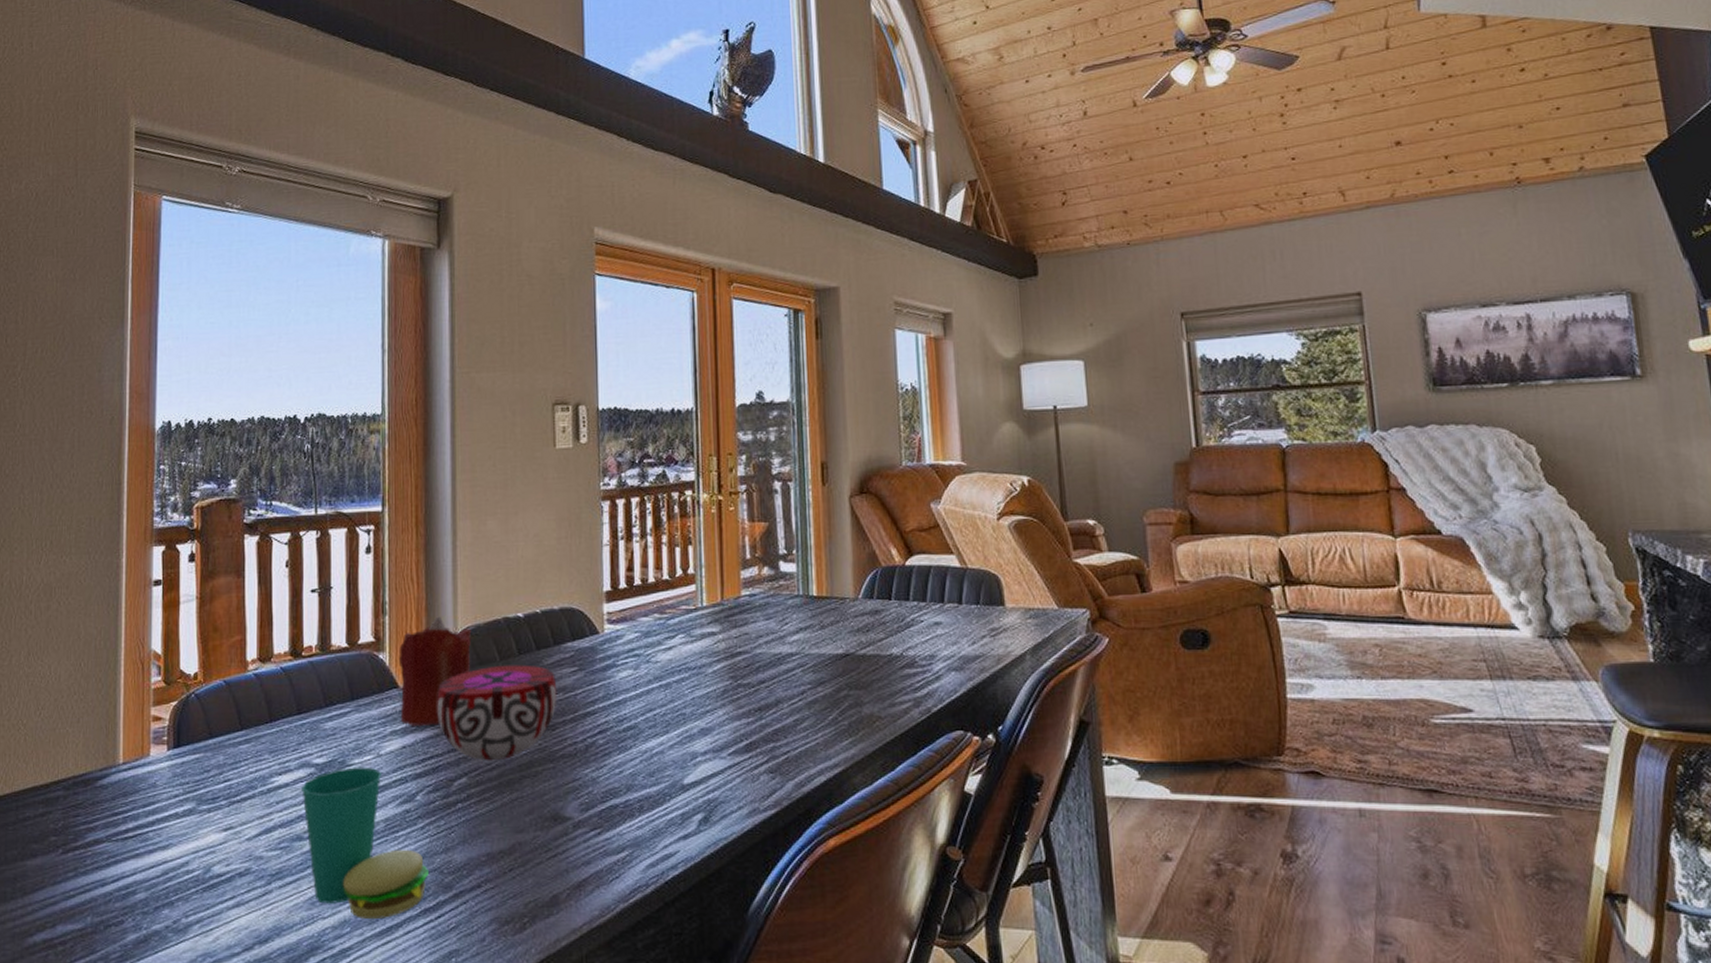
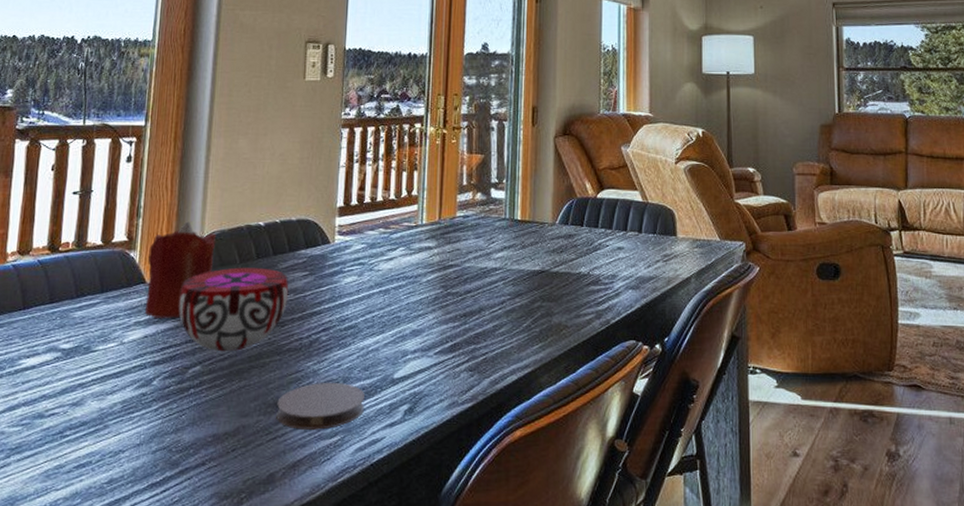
cup: present [300,767,428,919] -> none [46,353,158,491]
coaster: none [555,791,653,845] -> present [276,383,365,430]

